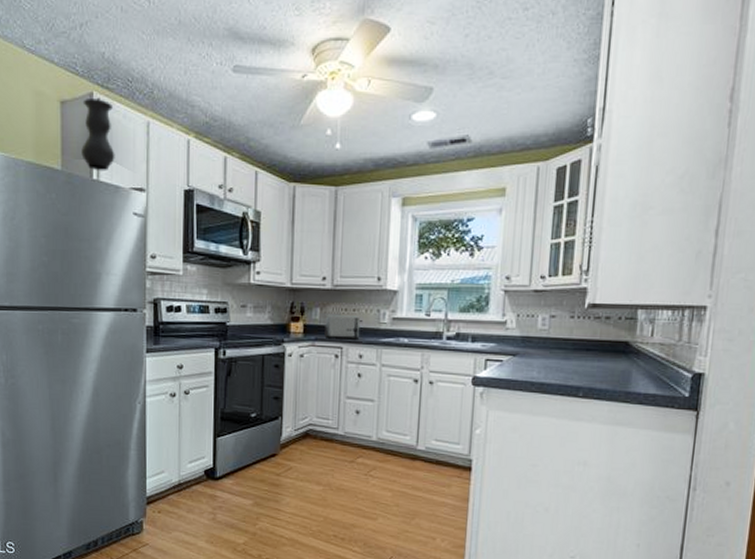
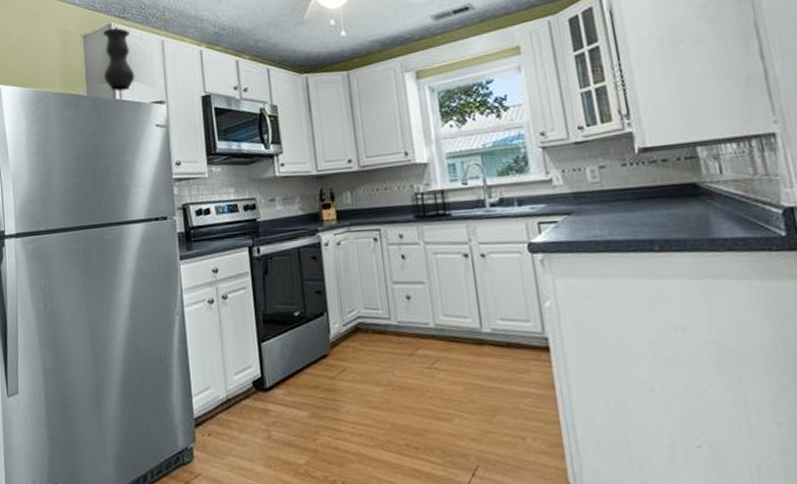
toaster: present [324,315,363,341] -> none [357,194,398,224]
dish rack: none [374,317,412,345] -> present [409,189,453,221]

